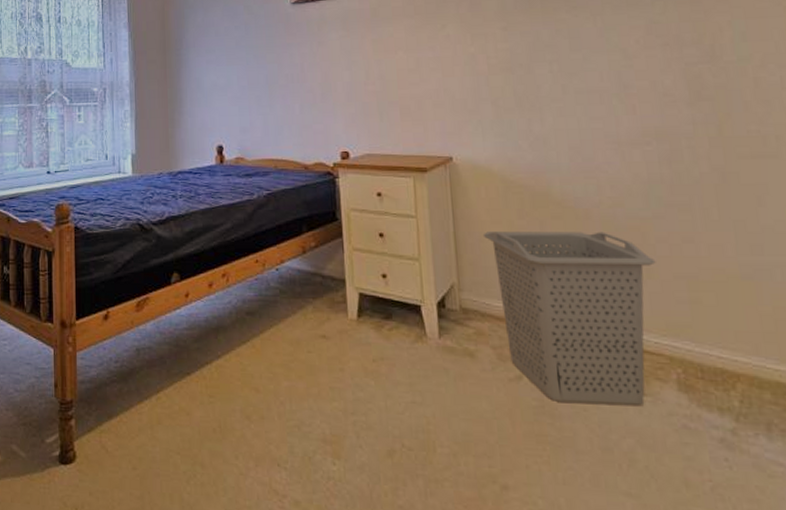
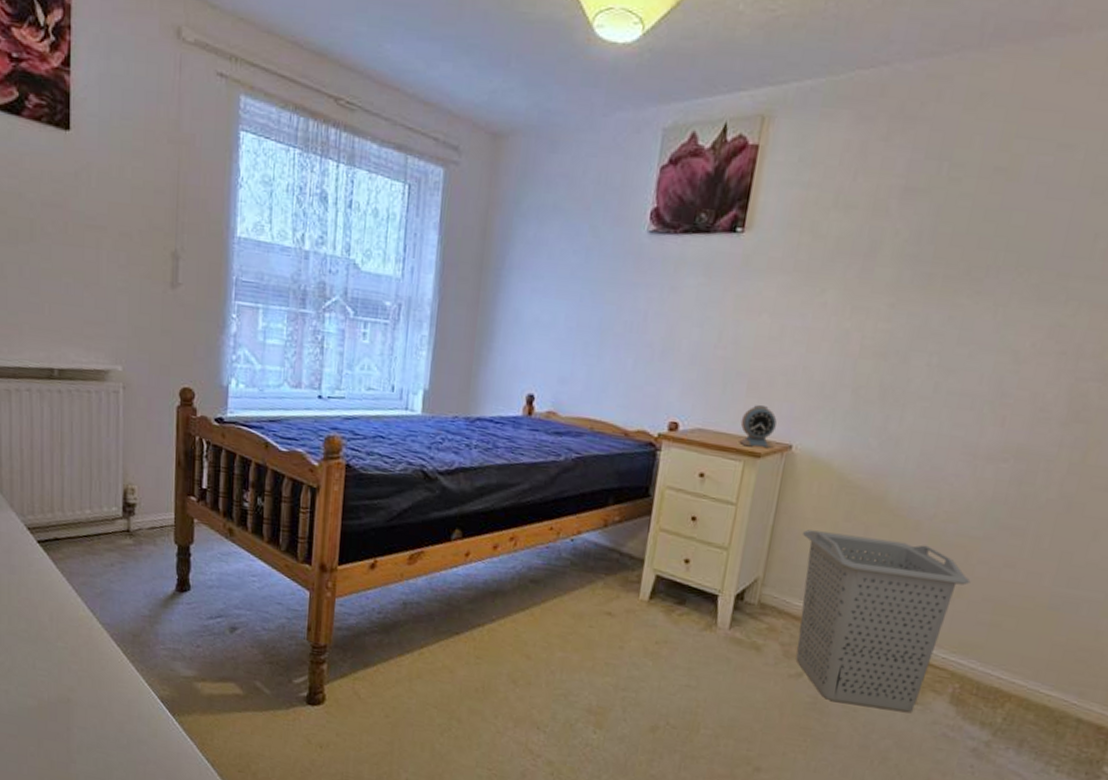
alarm clock: none [402,126,436,164] -> present [739,404,777,448]

